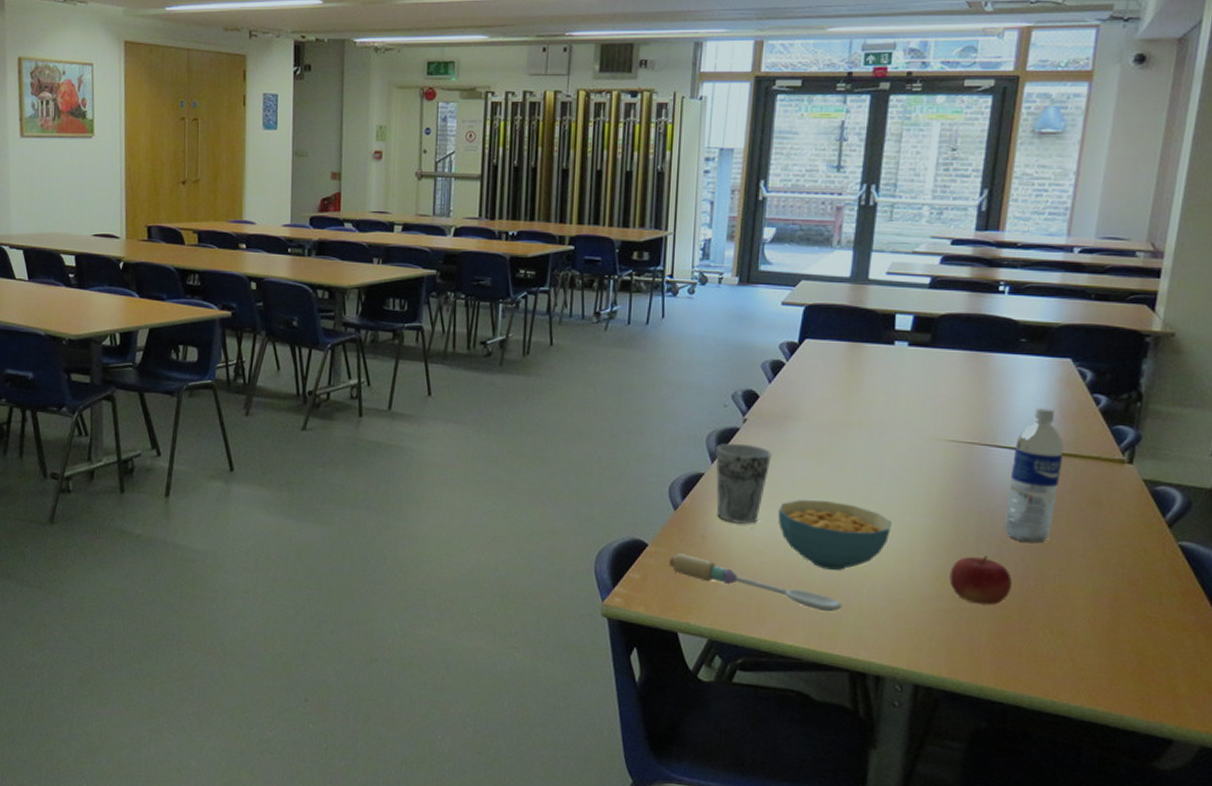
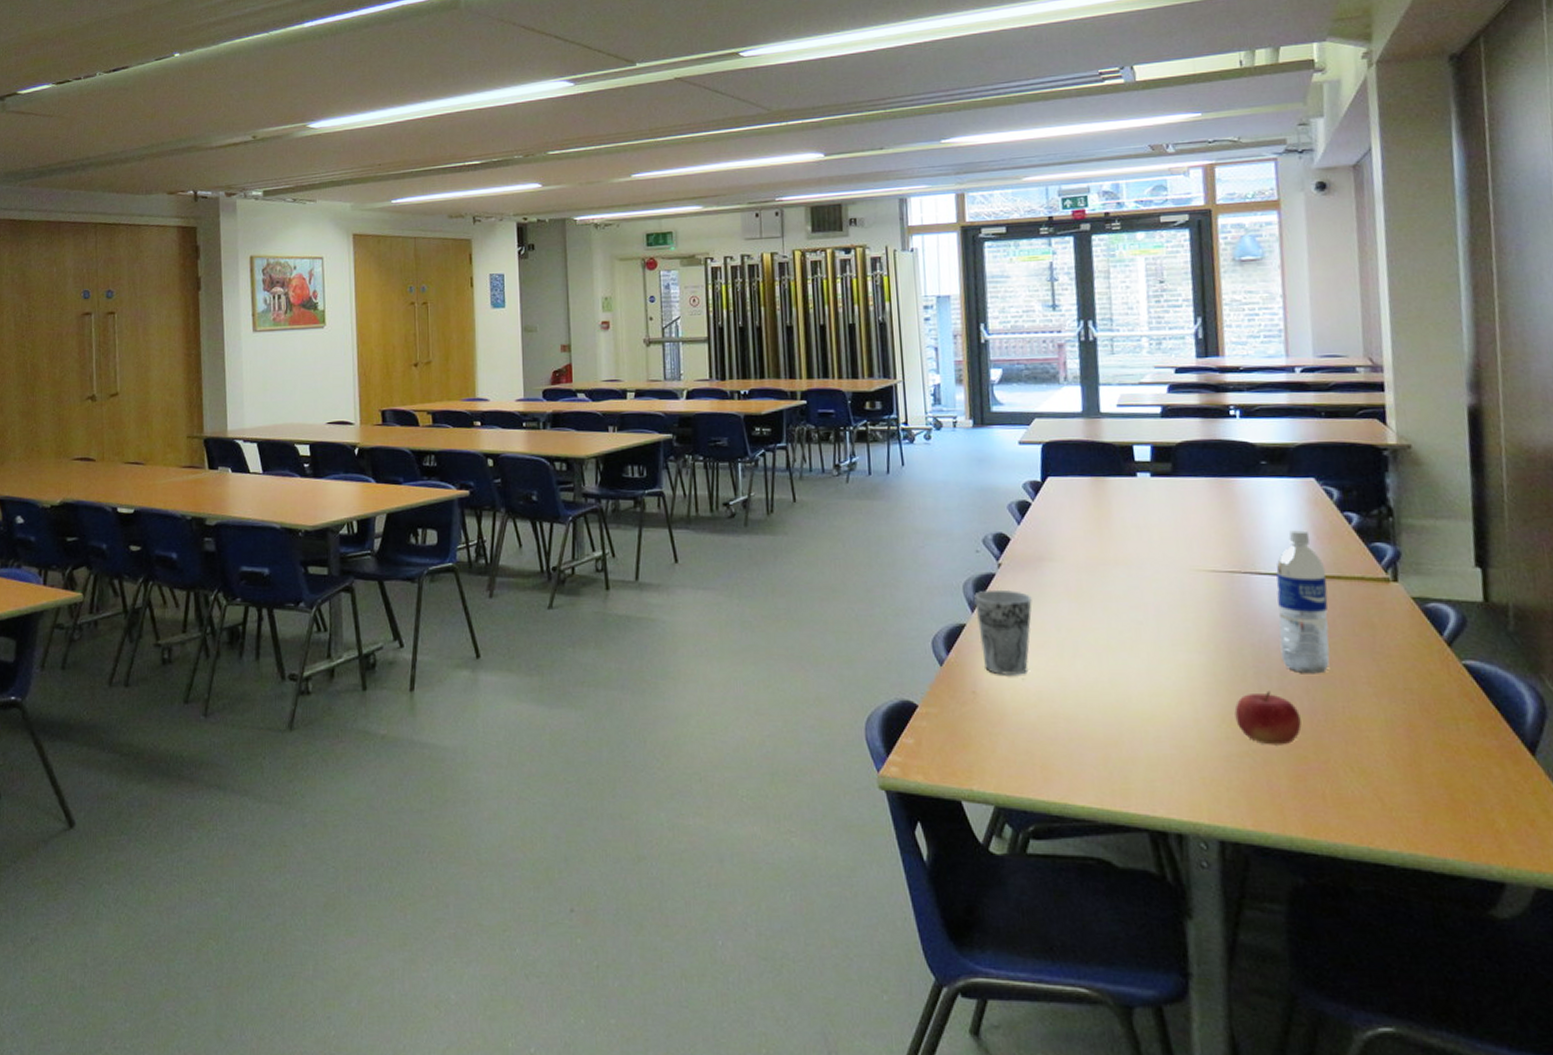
spoon: present [668,553,842,612] -> none [941,713,1130,766]
cereal bowl: present [777,500,891,571] -> none [1047,643,1166,720]

